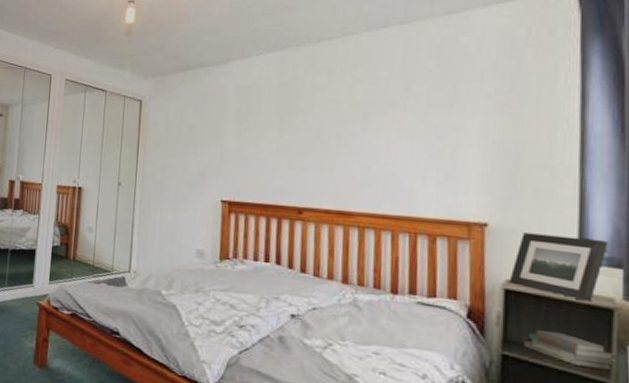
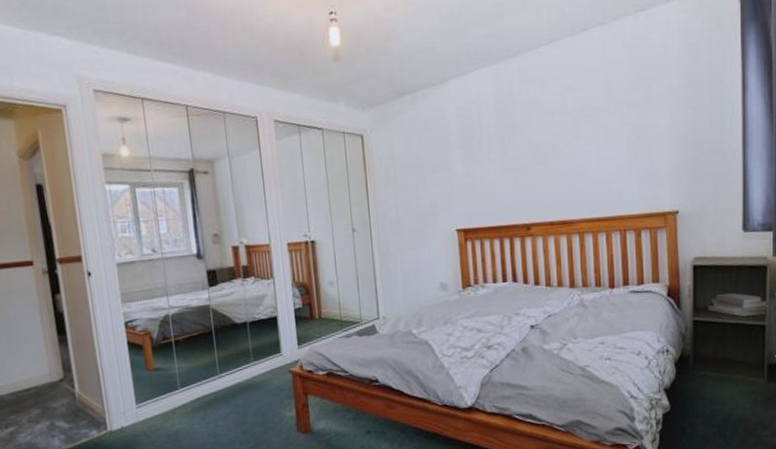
picture frame: present [509,233,608,302] -> none [696,209,763,263]

